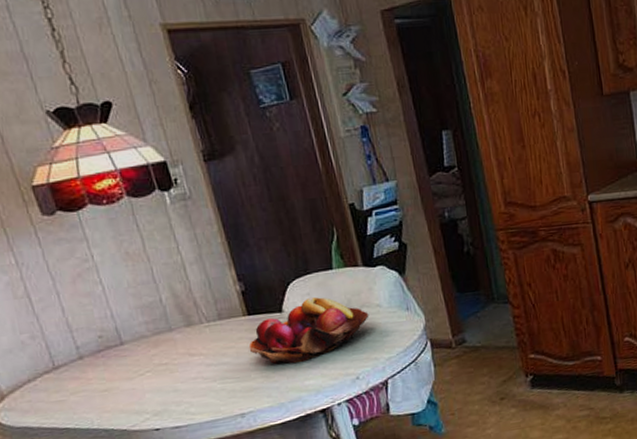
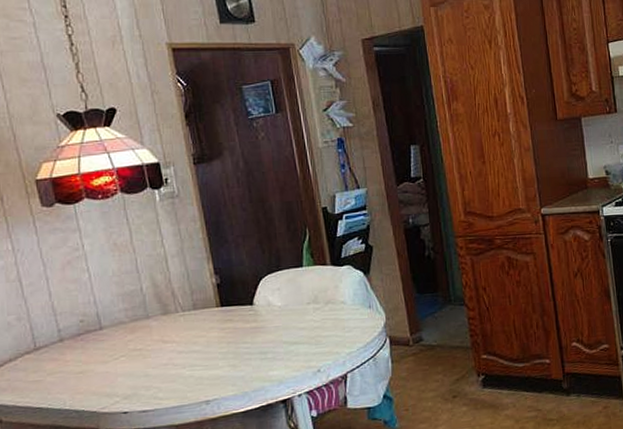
fruit basket: present [249,296,369,364] -> none [219,291,334,355]

